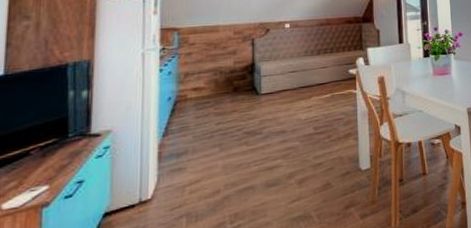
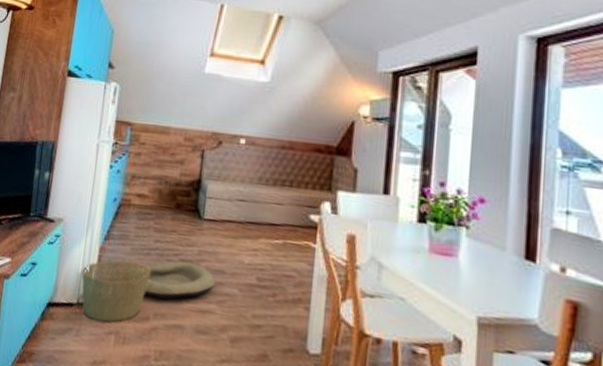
basket: none [141,146,216,212] -> present [81,260,151,323]
dog bed: none [192,132,278,173] -> present [127,261,215,299]

